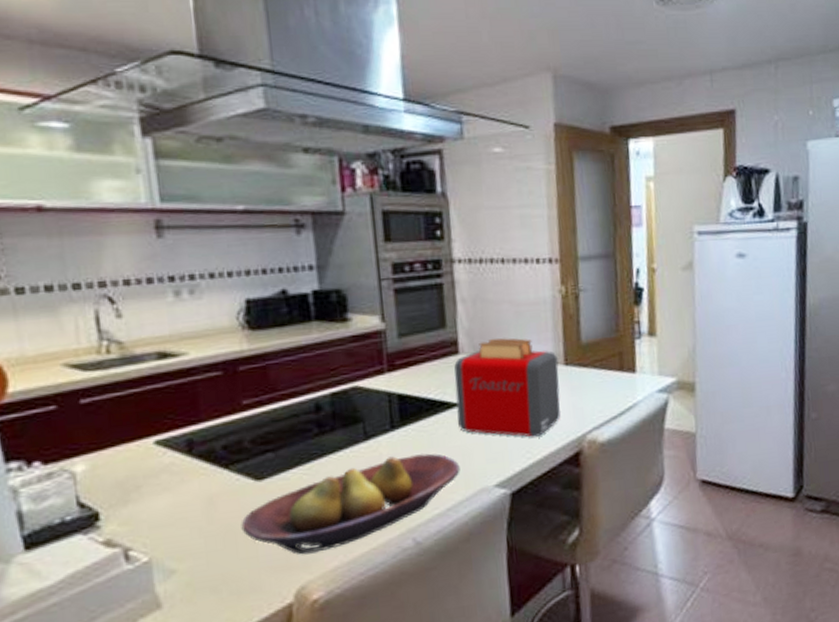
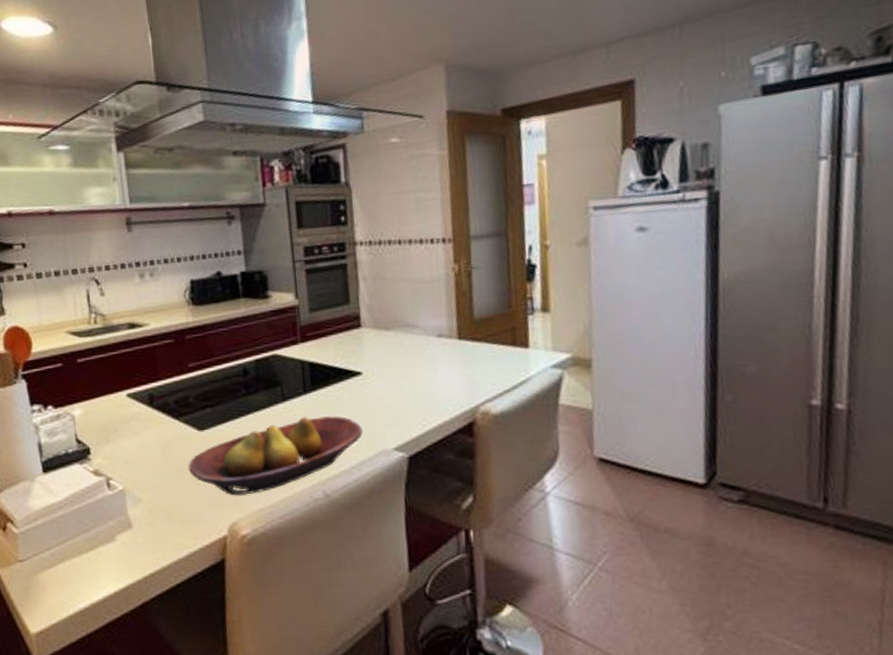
toaster: present [454,338,561,437] -> none [357,313,455,406]

